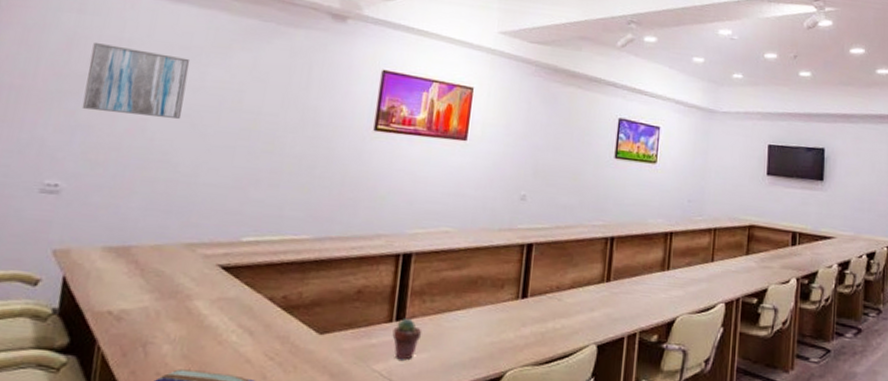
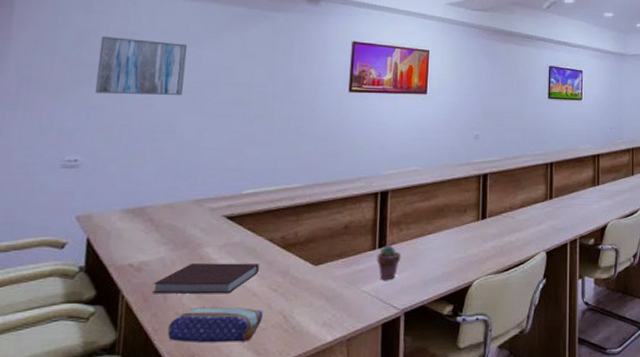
notebook: none [133,317,255,357] -> present [153,263,259,294]

